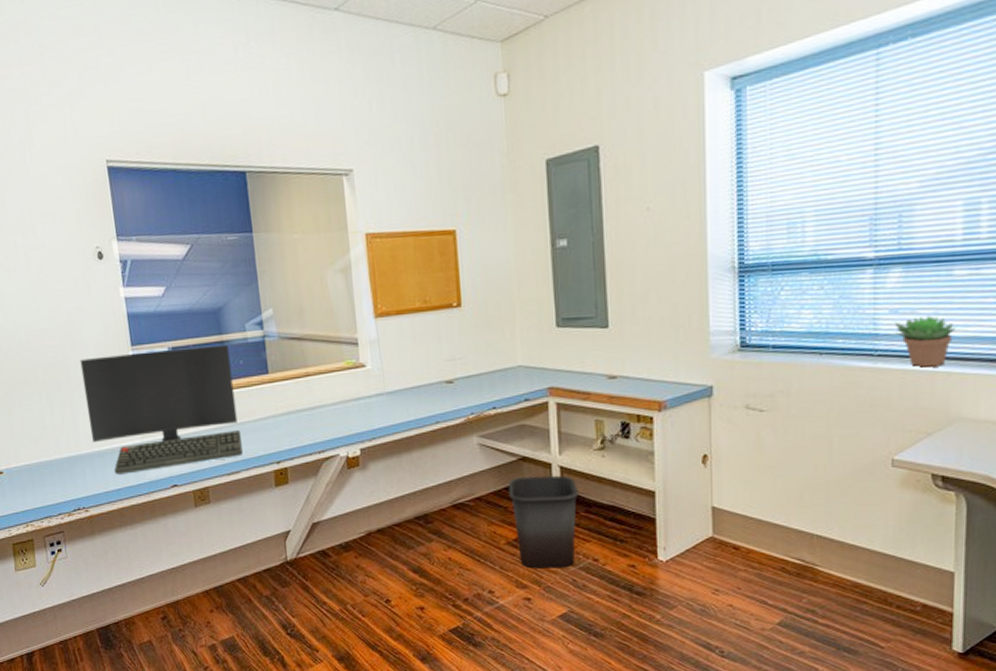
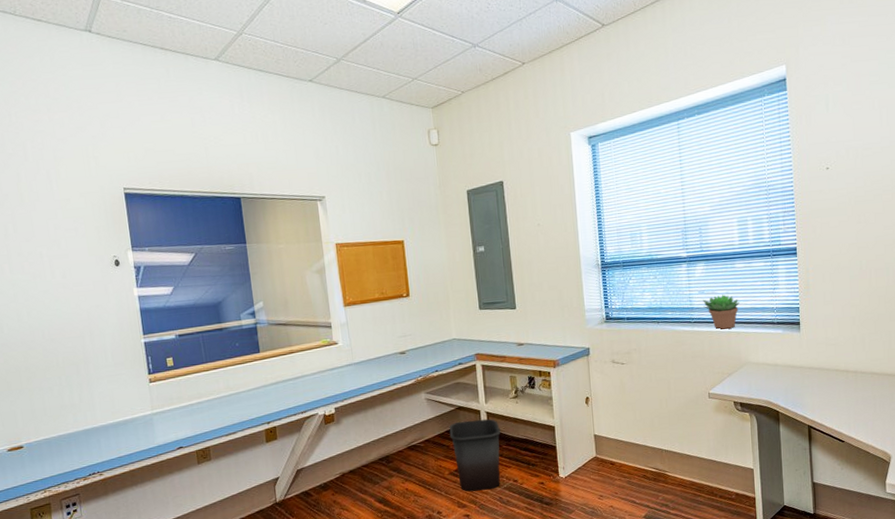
computer monitor: present [79,345,238,443] -> none [97,331,234,417]
computer keyboard: present [114,429,243,475] -> none [126,398,239,442]

